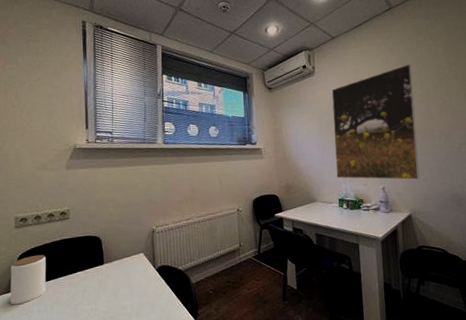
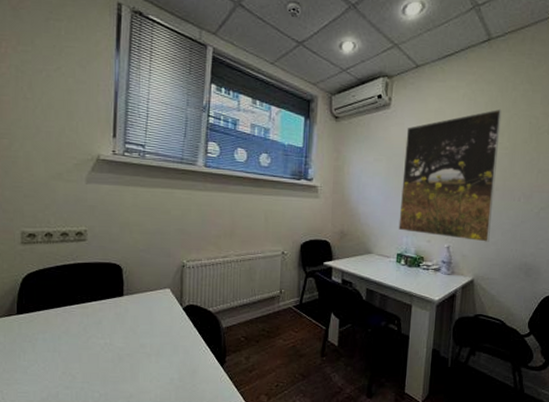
jar: present [10,255,47,305] -> none [12,278,56,330]

